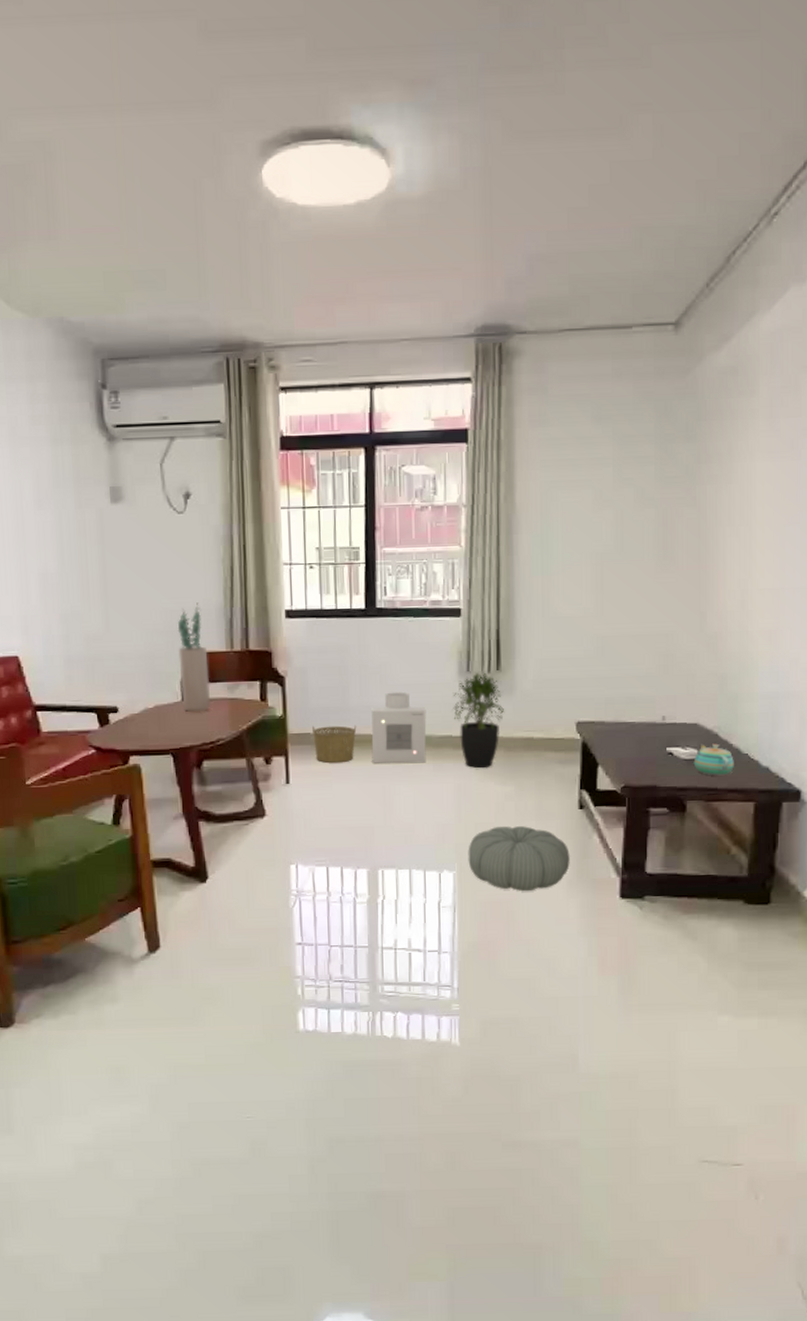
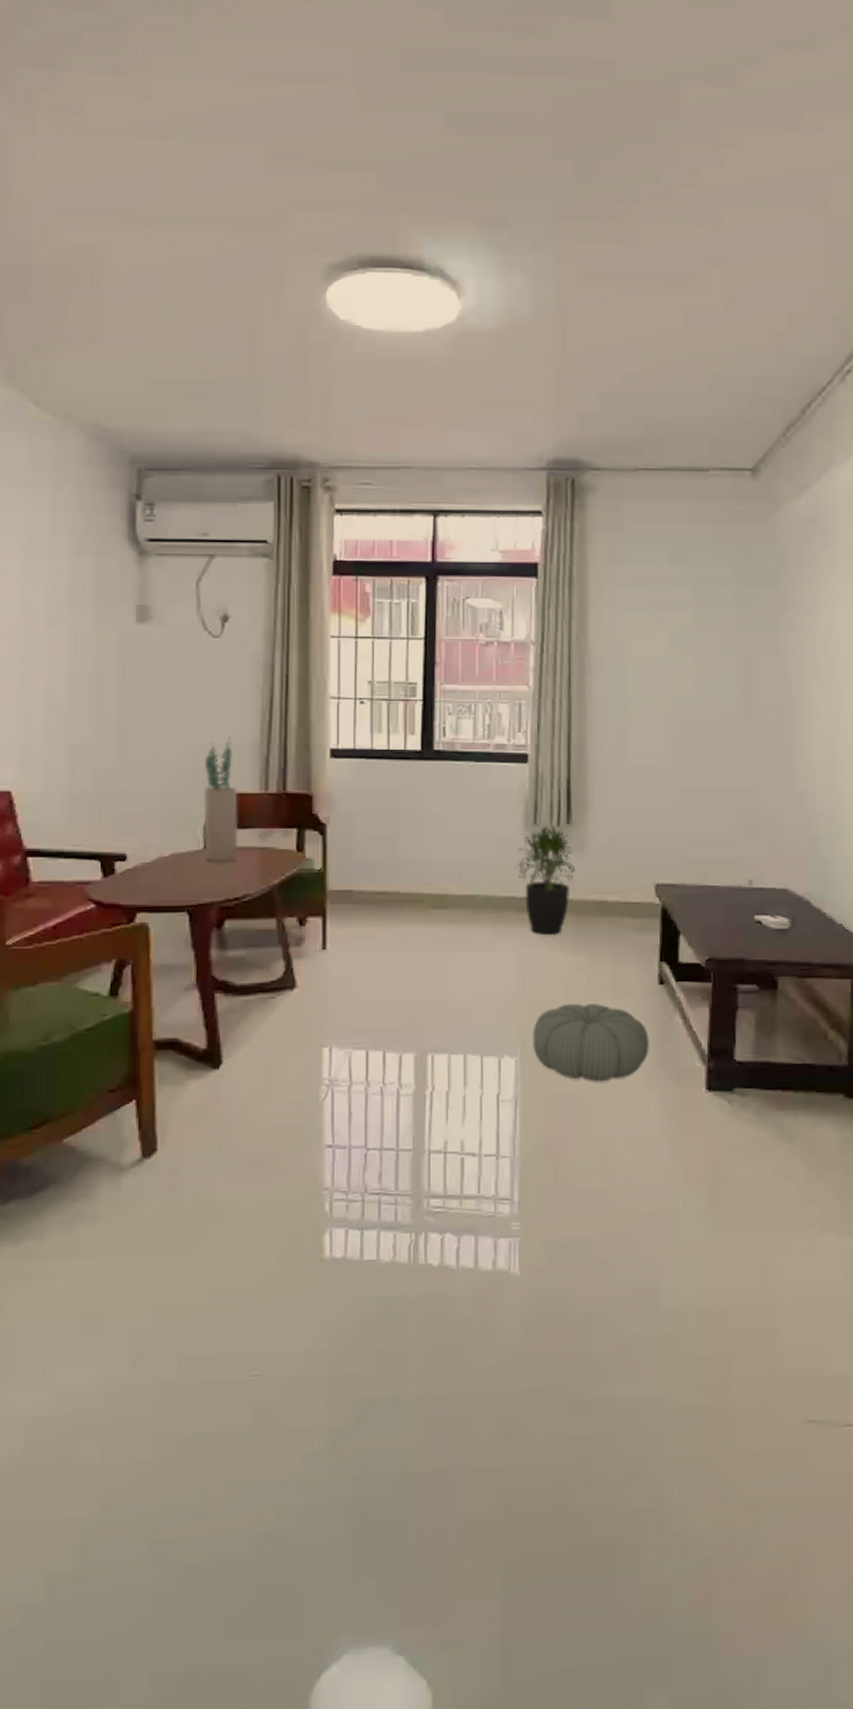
basket: present [312,725,357,764] -> none [356,881,407,926]
air purifier: present [371,692,427,764] -> none [424,845,487,928]
teapot: present [693,743,734,776] -> none [784,912,828,949]

